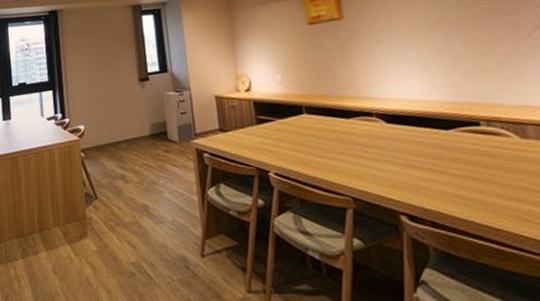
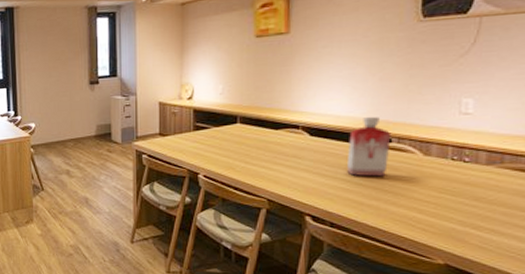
bottle: none [430,98,483,166] -> present [347,116,392,177]

